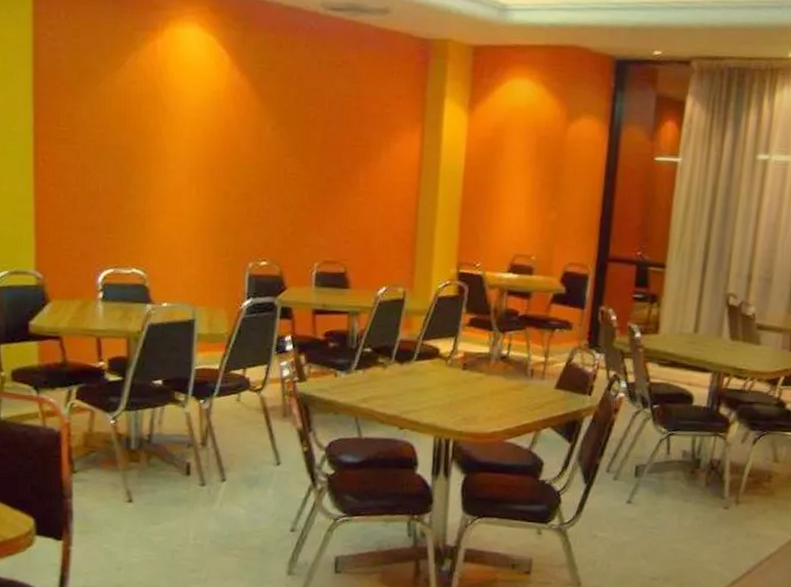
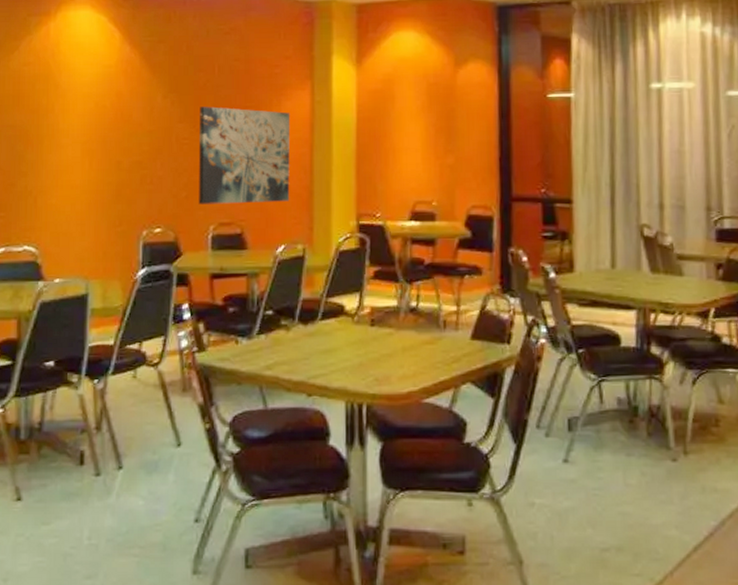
wall art: none [304,142,399,245] -> present [198,106,291,204]

